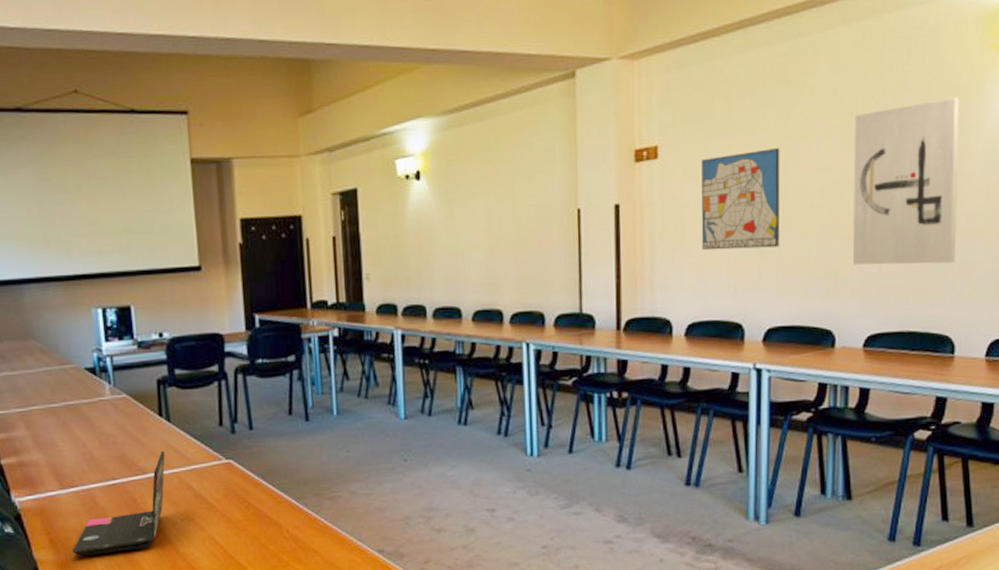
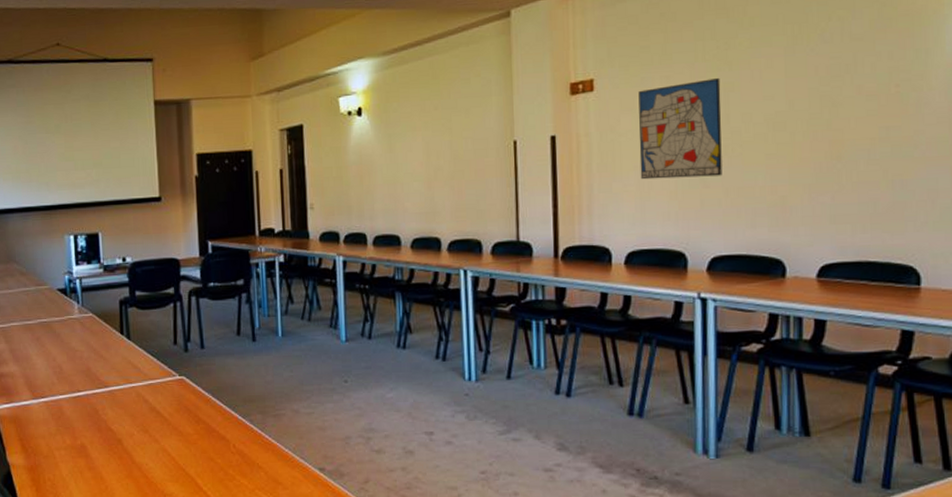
laptop: present [72,450,165,556] -> none [40,366,125,461]
wall art: present [853,97,960,265] -> none [799,23,917,193]

